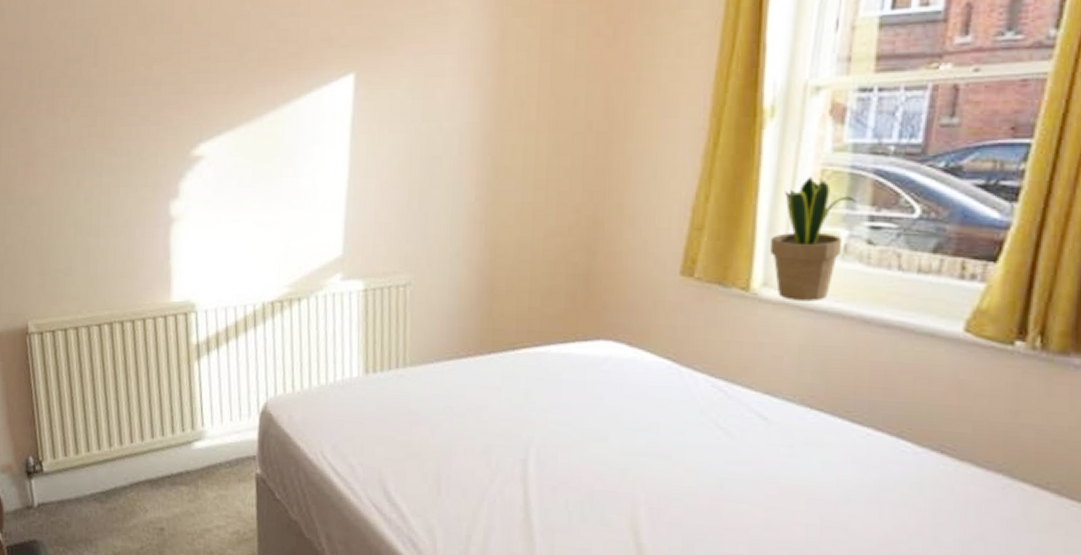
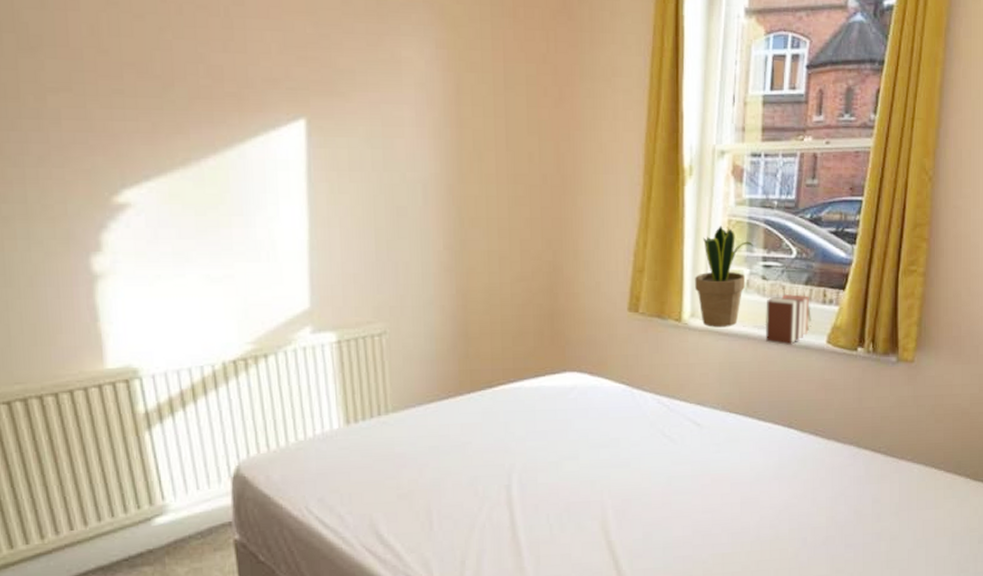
books: none [868,263,942,332] -> present [765,293,813,346]

